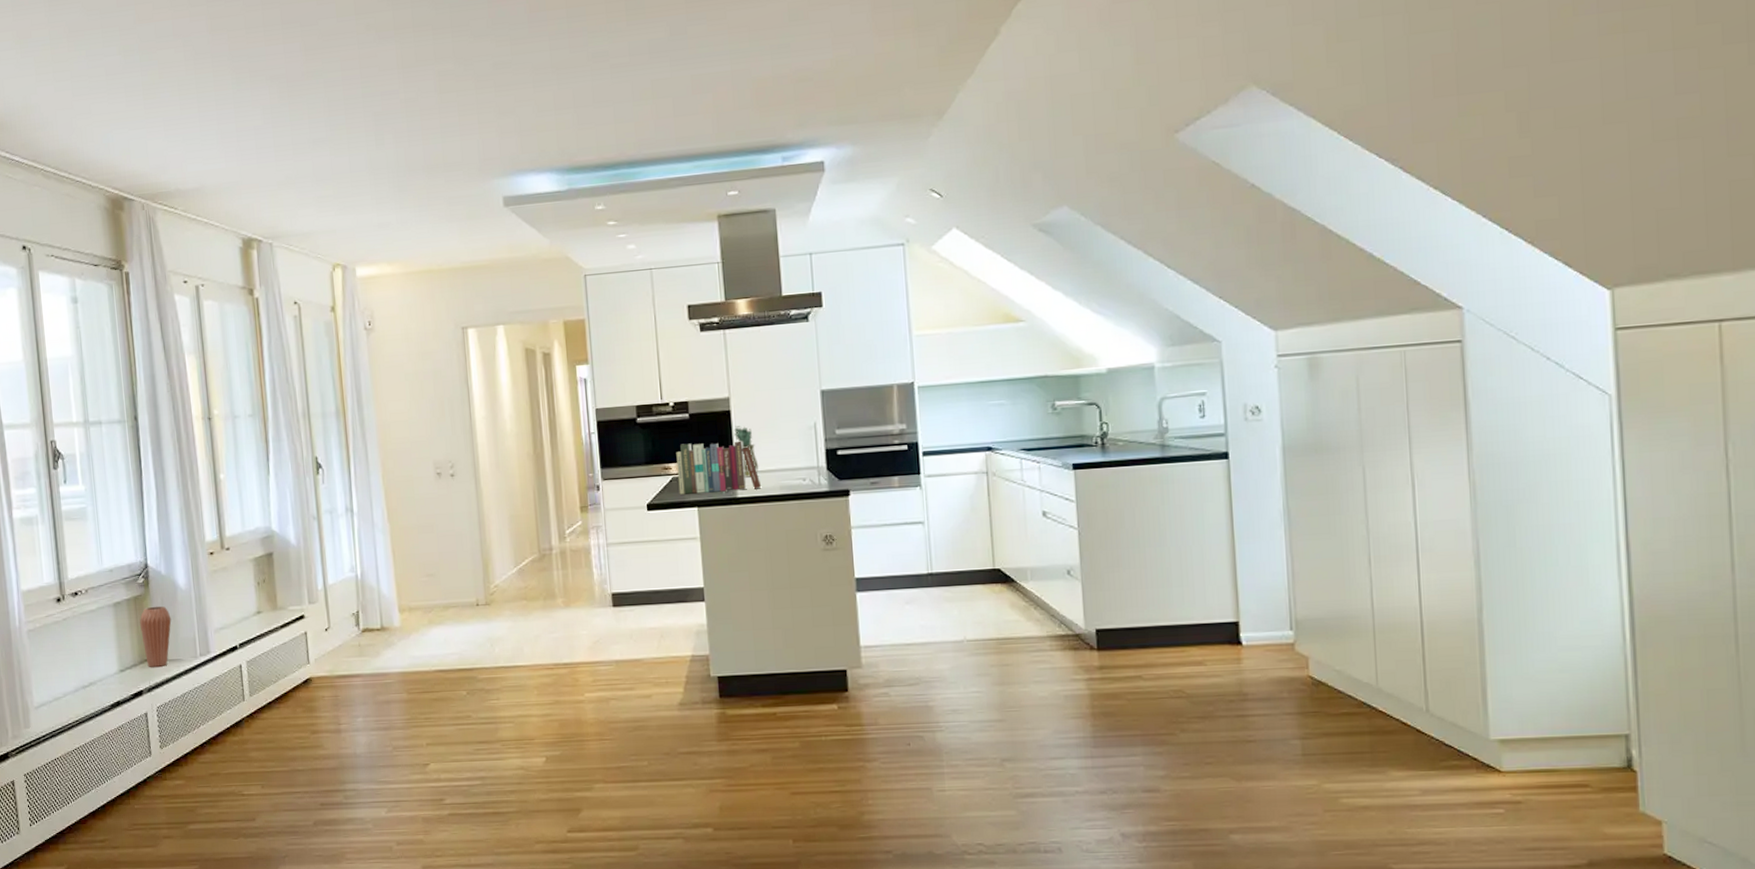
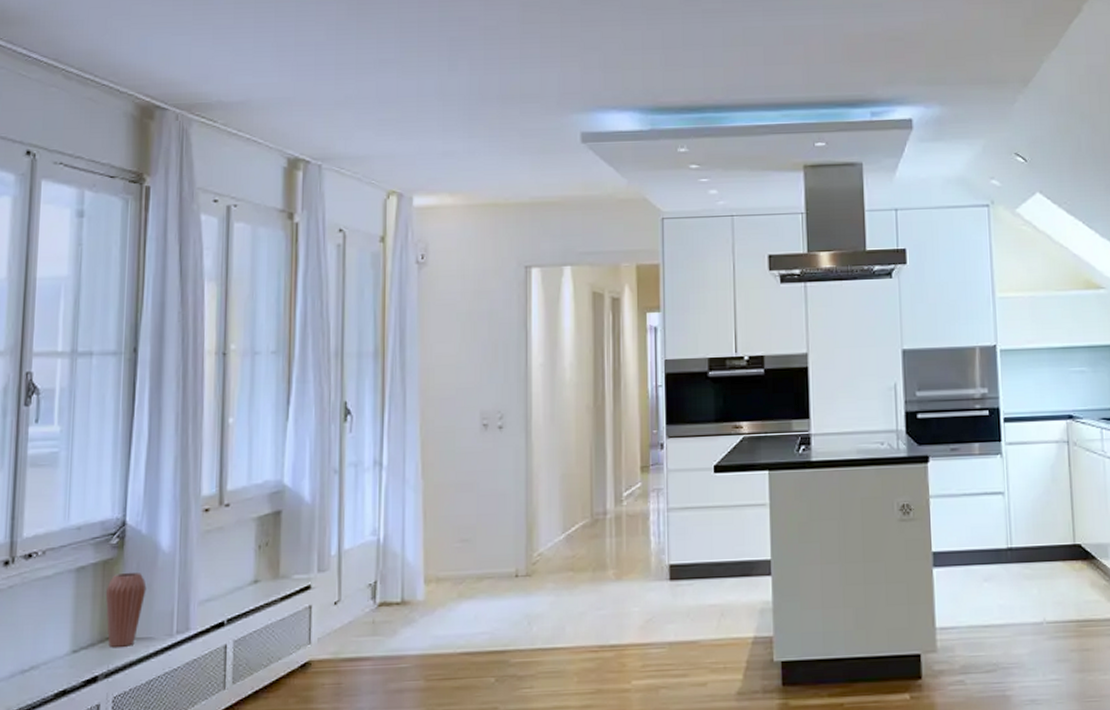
books: present [676,441,761,495] -> none [748,400,836,456]
vase: present [734,426,759,478] -> none [811,384,836,440]

